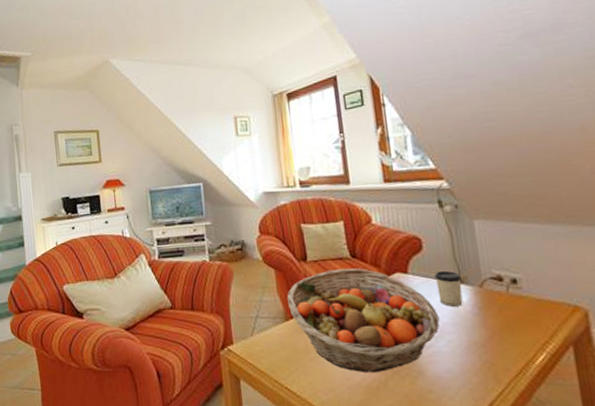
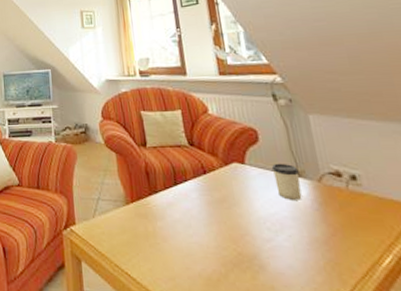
fruit basket: present [287,268,440,373] -> none [128,155,280,264]

